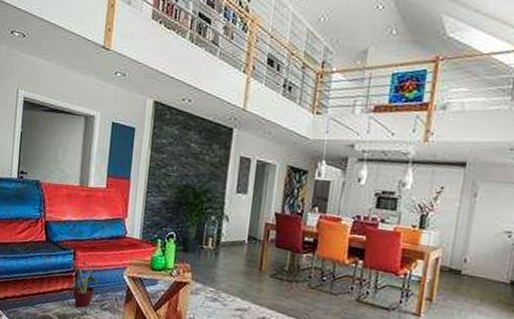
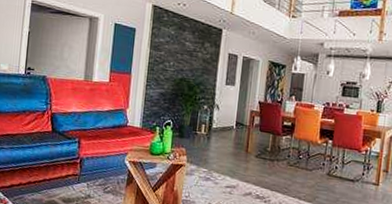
potted plant: present [72,261,99,308] -> none [77,149,102,192]

